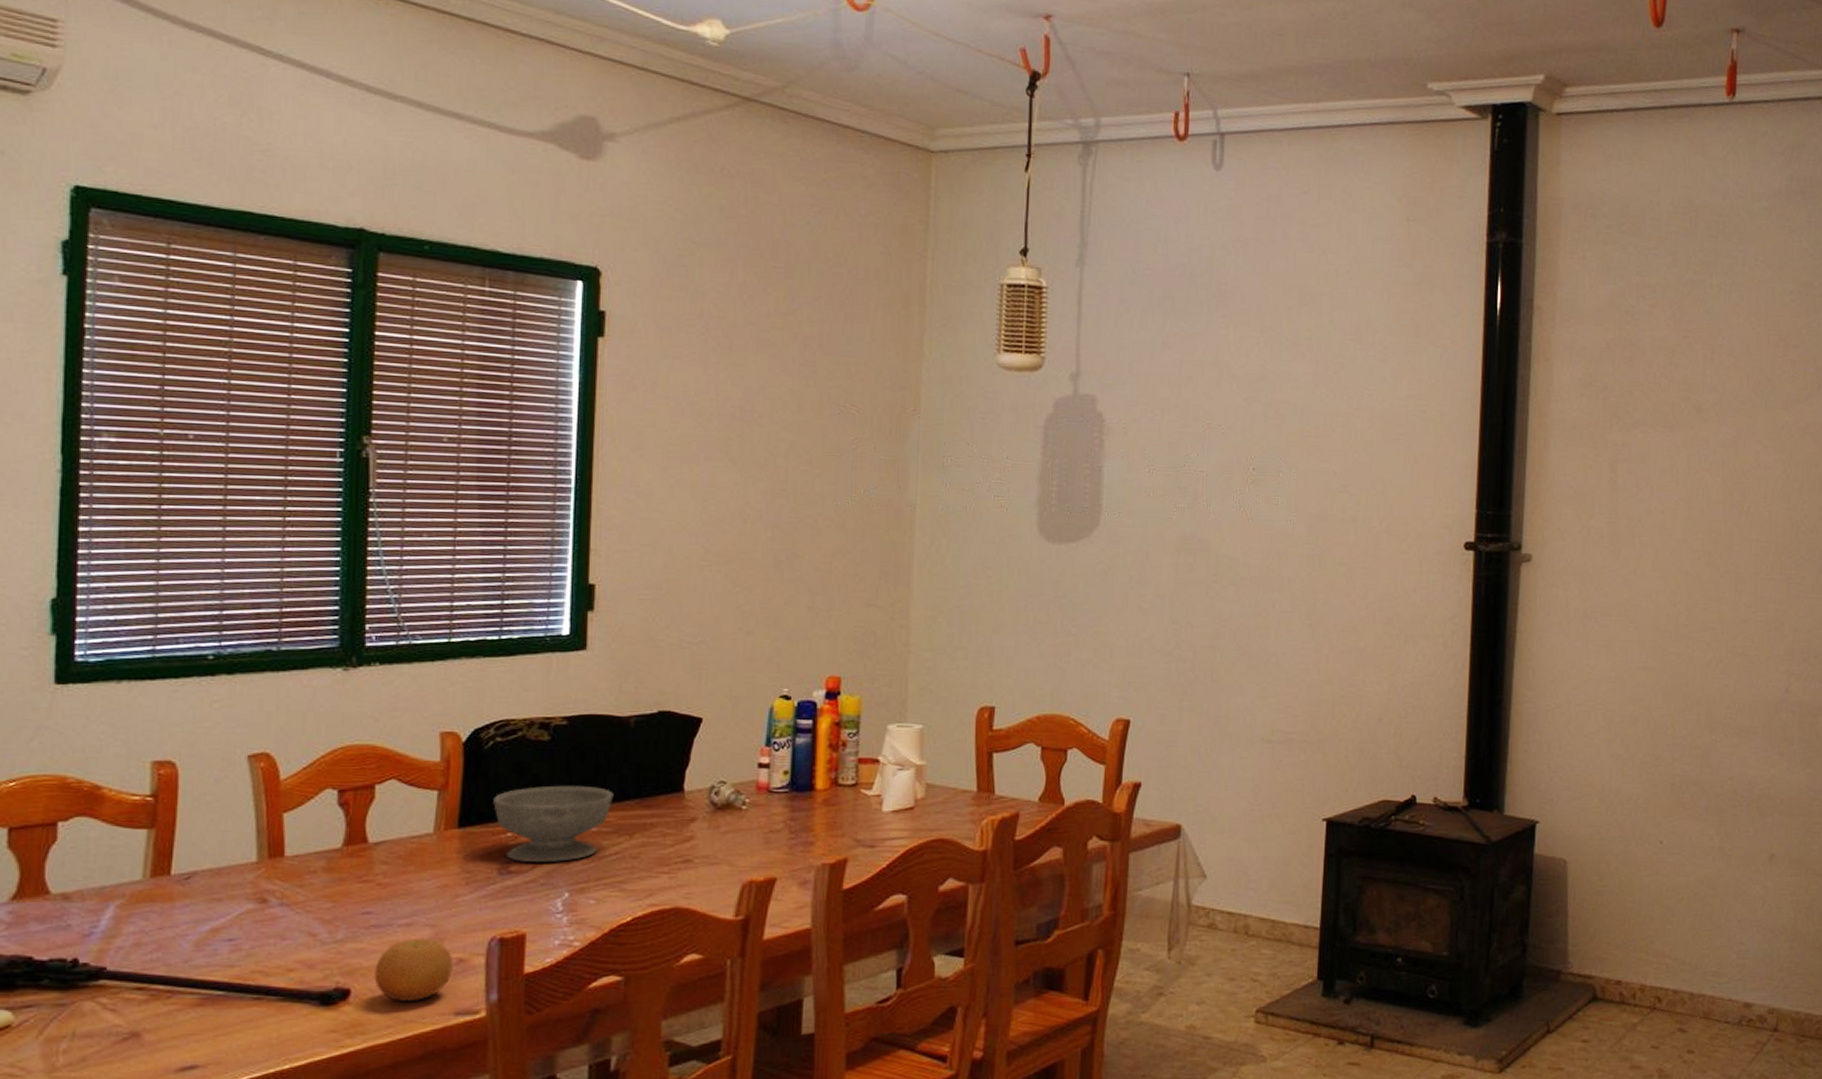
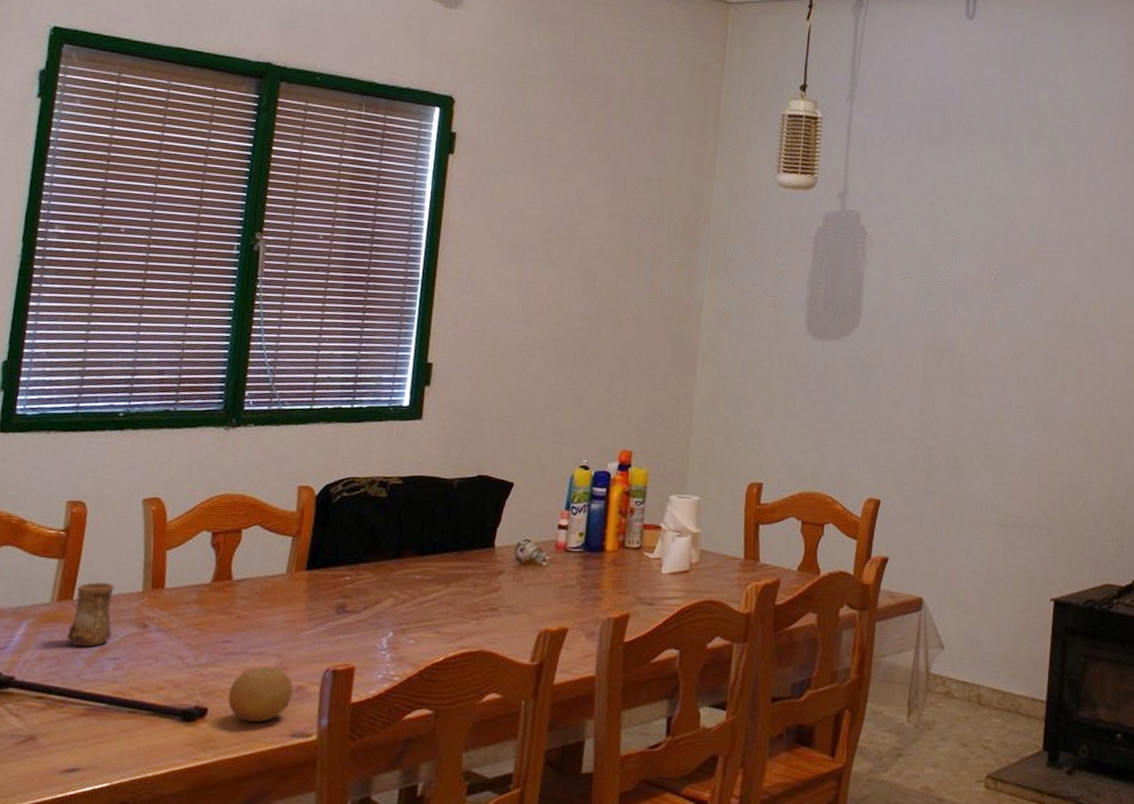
cup: none [166,854,223,929] -> present [66,582,114,648]
bowl: present [493,785,614,862] -> none [336,536,436,605]

